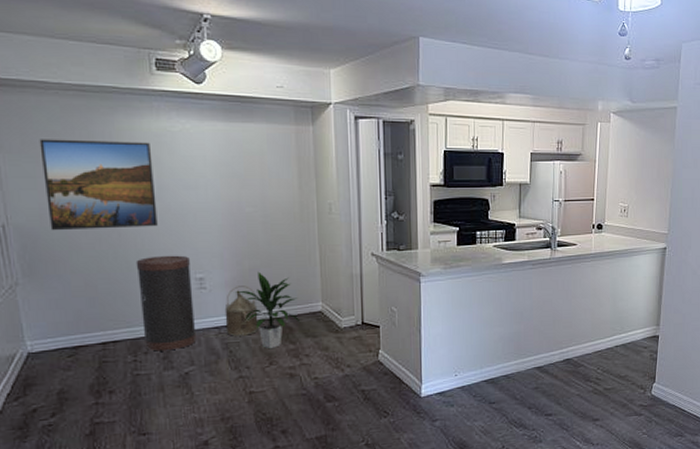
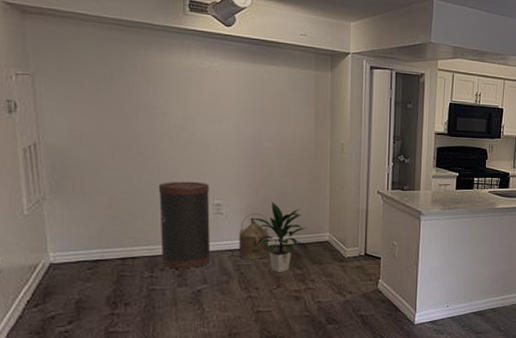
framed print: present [39,139,158,231] -> none [75,66,181,154]

